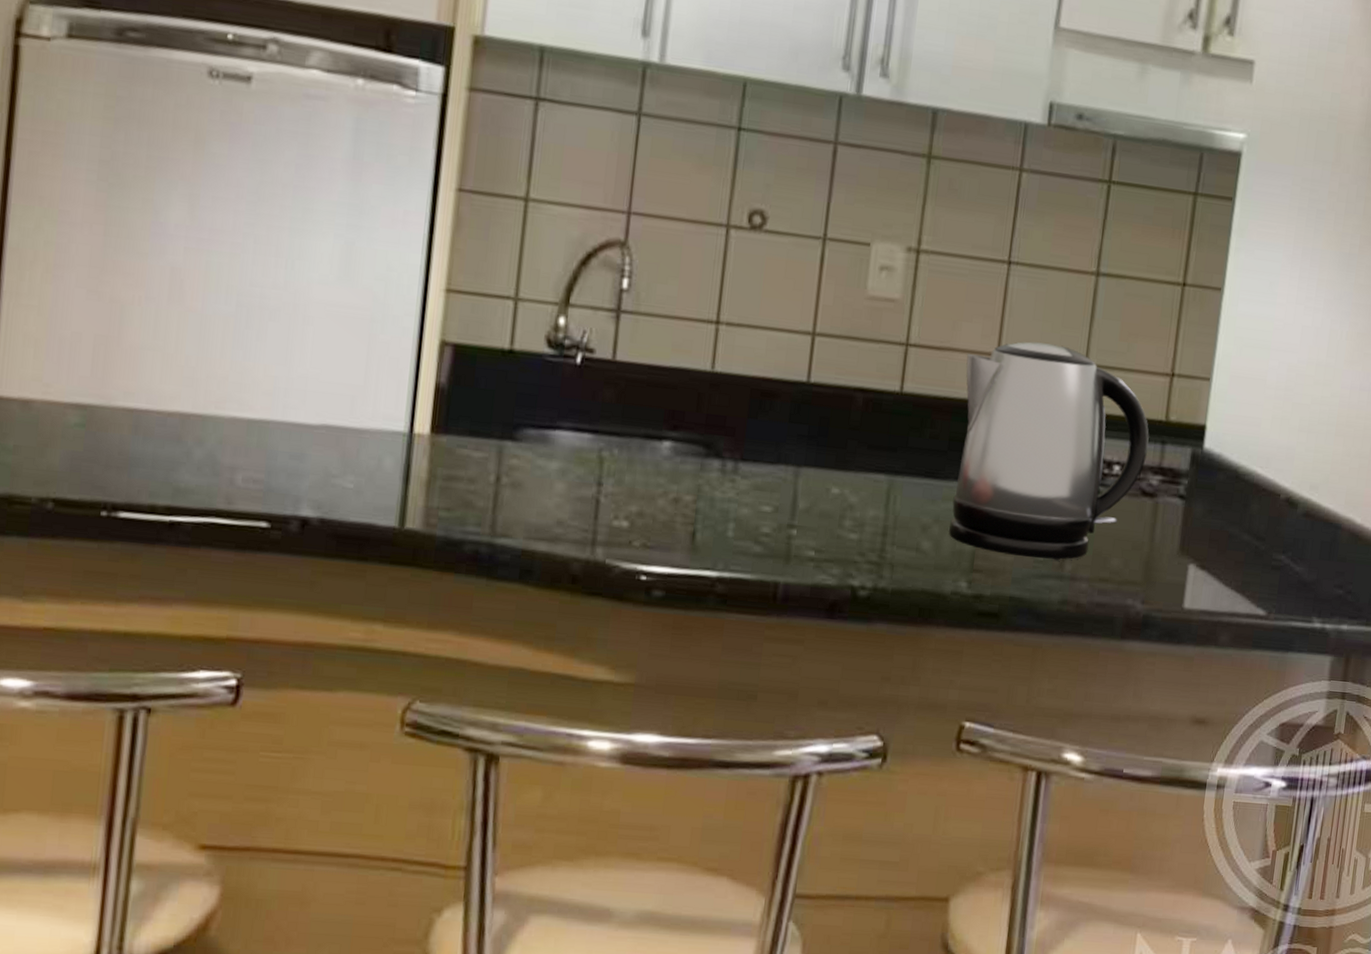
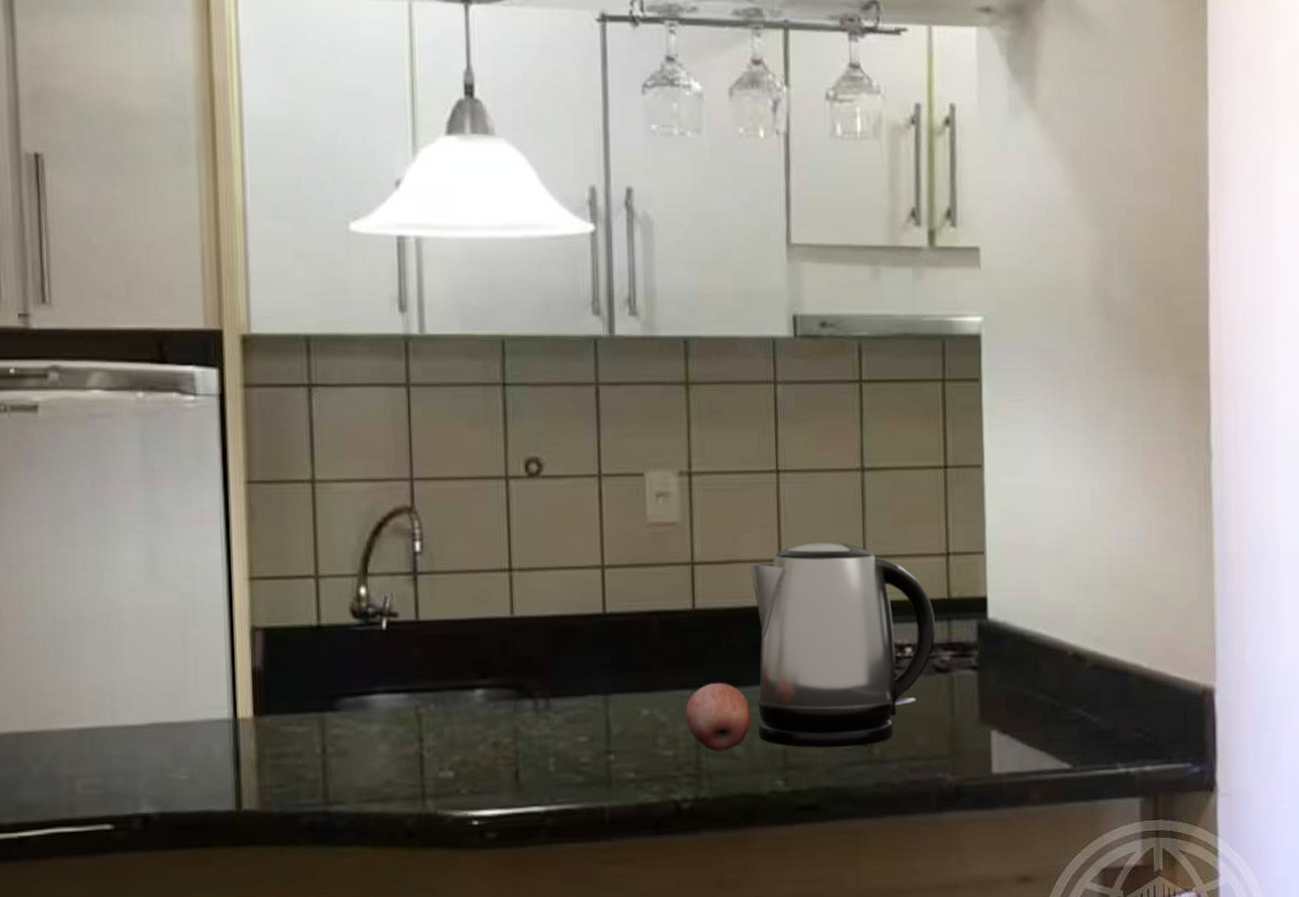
fruit: none [876,471,945,543] -> present [685,682,752,752]

